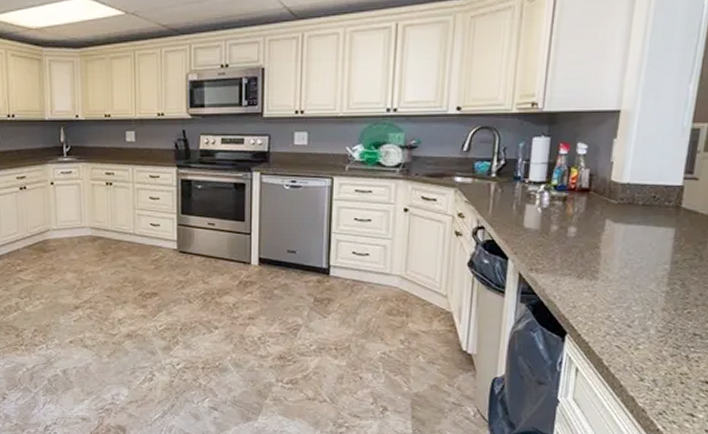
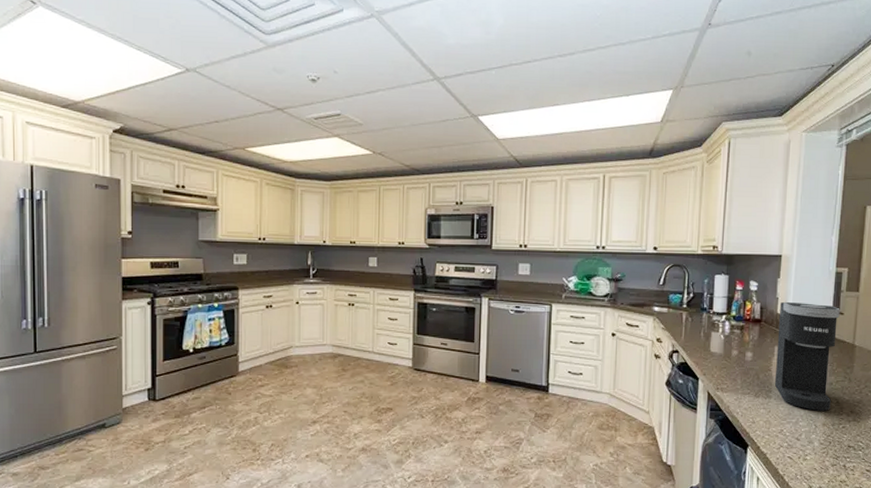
coffee maker: none [602,167,694,294] -> present [774,302,840,411]

